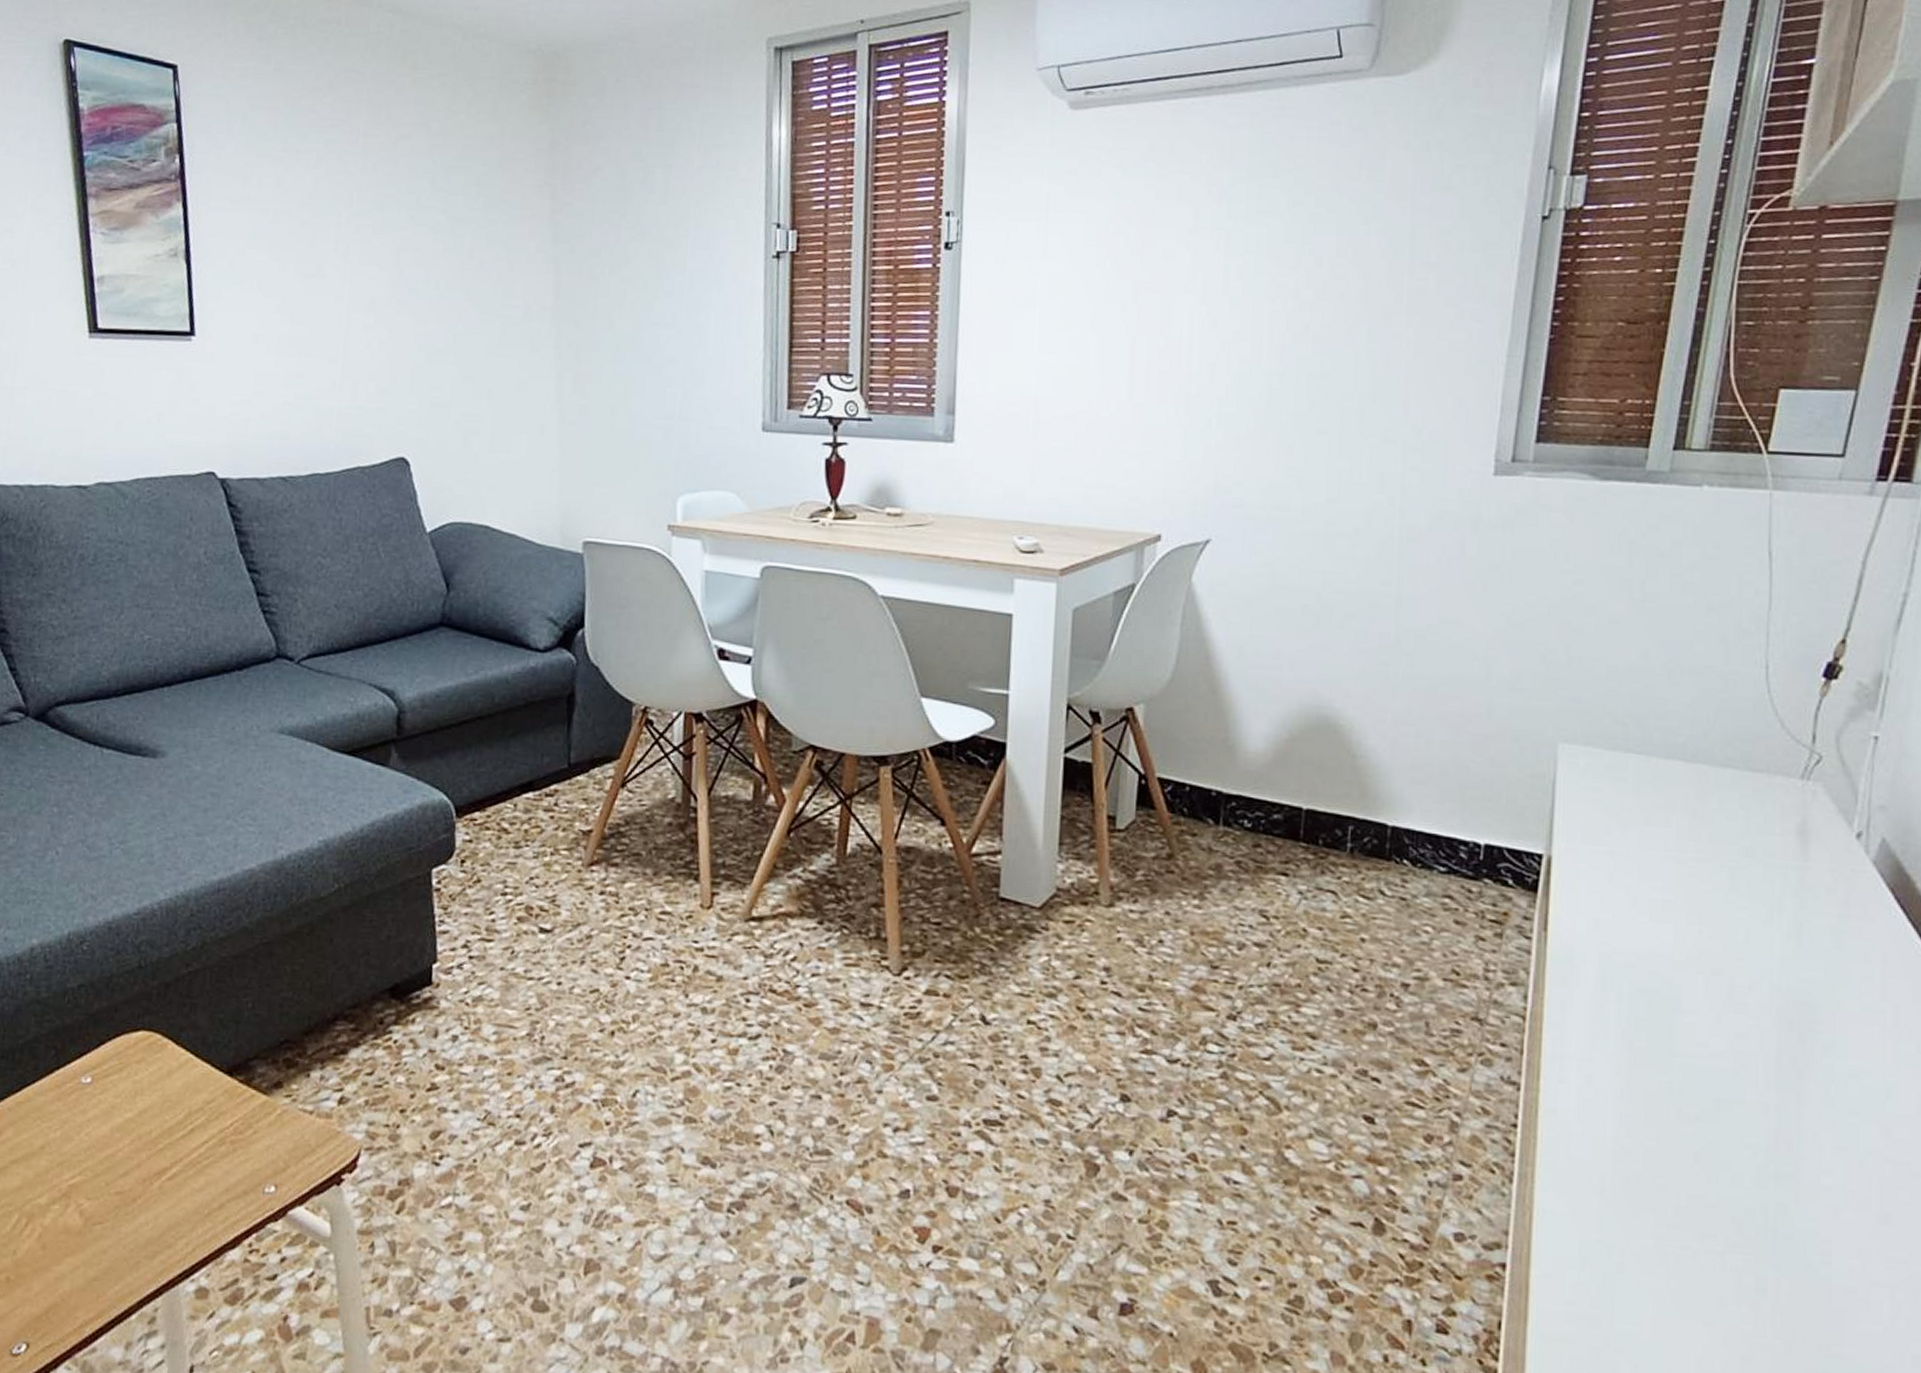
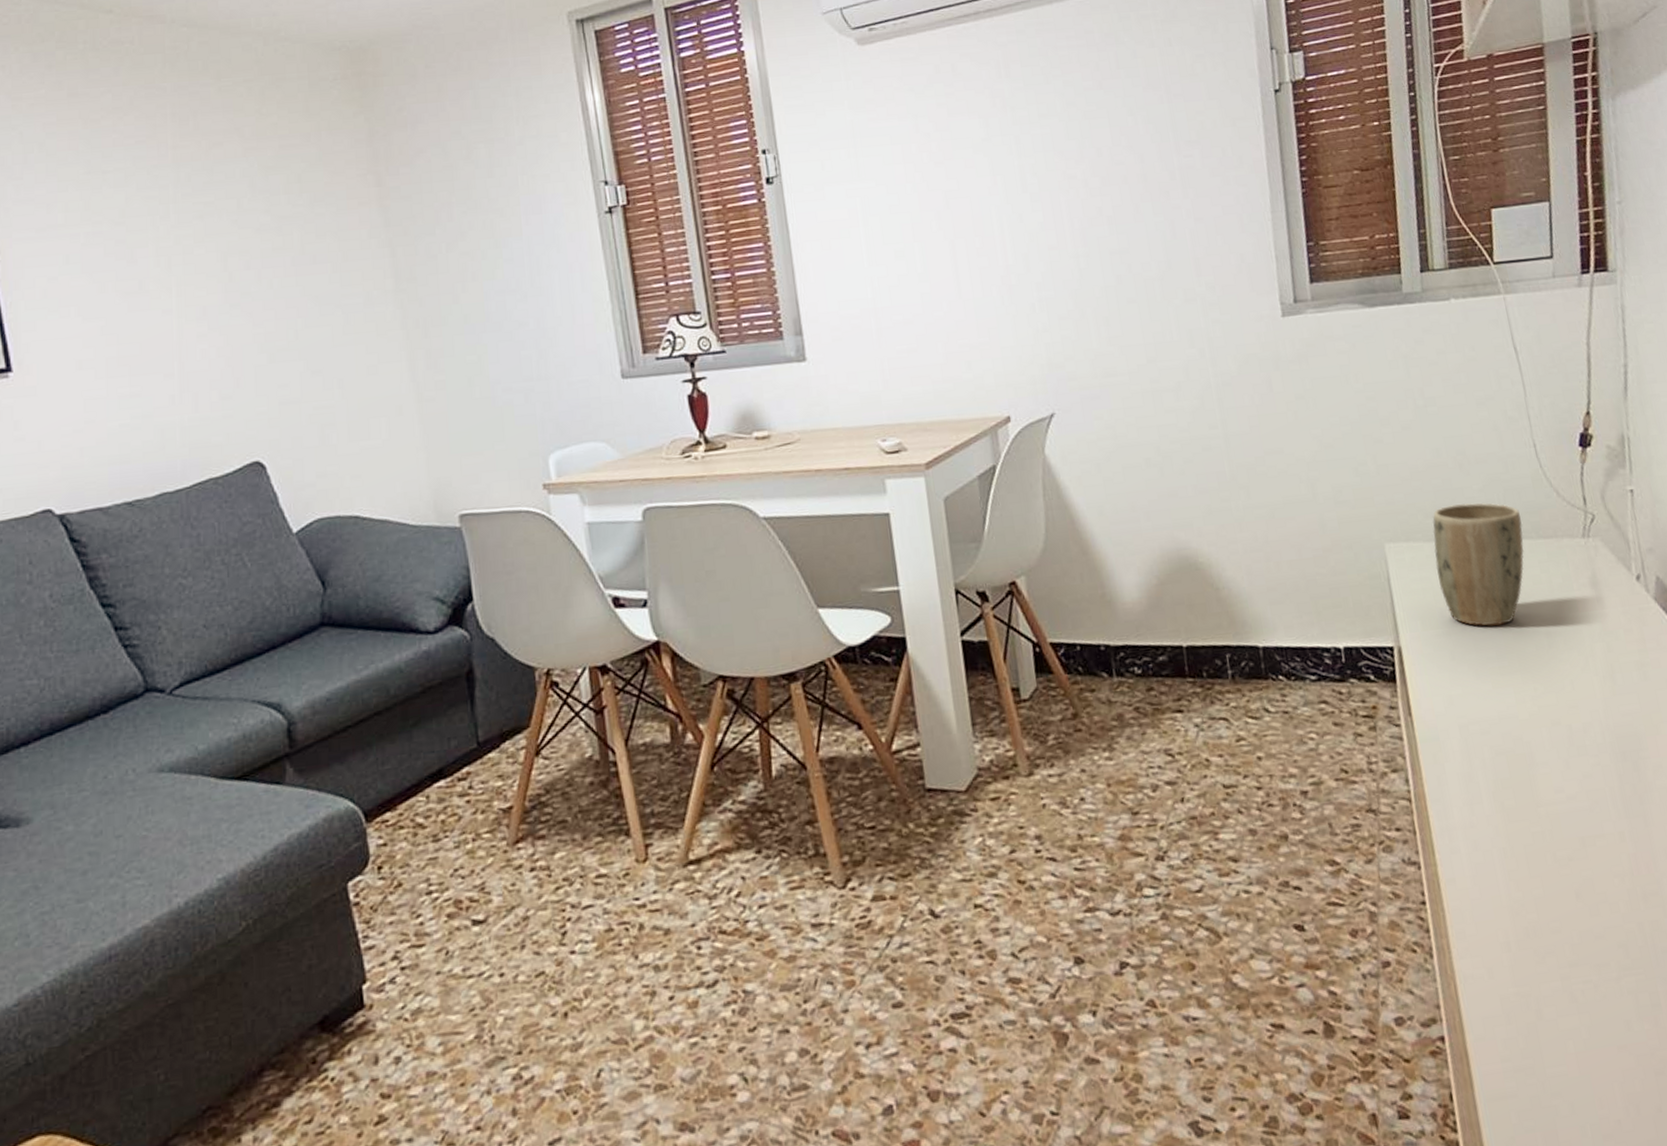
plant pot: none [1612,715,1731,857] -> present [1432,503,1525,627]

